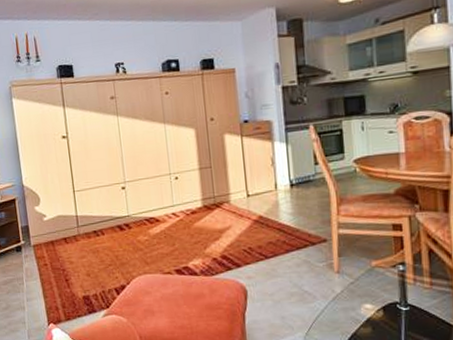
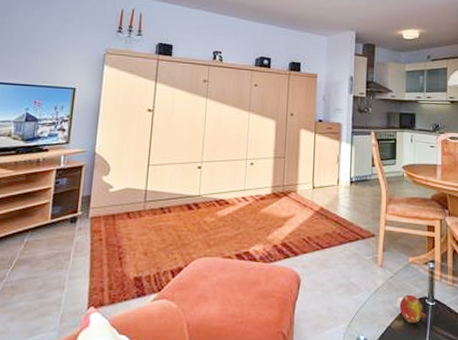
fruit: none [364,300,400,329] -> present [399,294,427,323]

